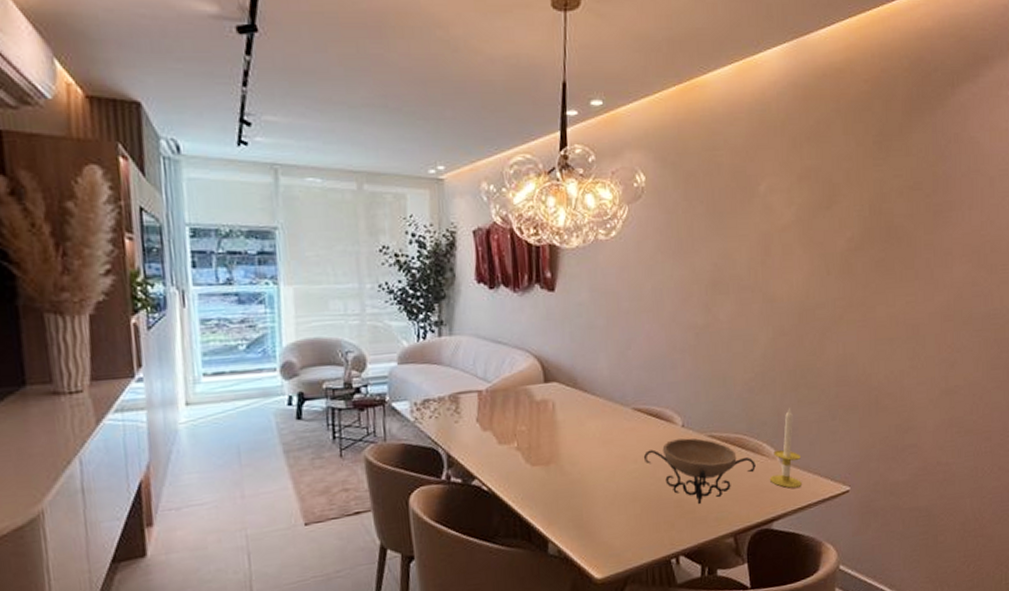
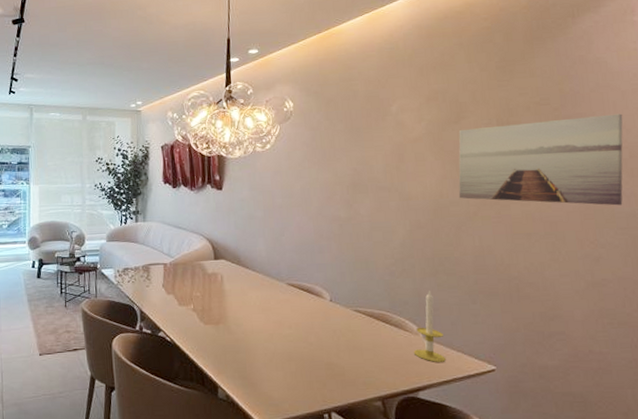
decorative bowl: present [643,438,756,505] -> none [297,311,400,369]
wall art: none [825,203,989,306] -> present [458,113,623,206]

